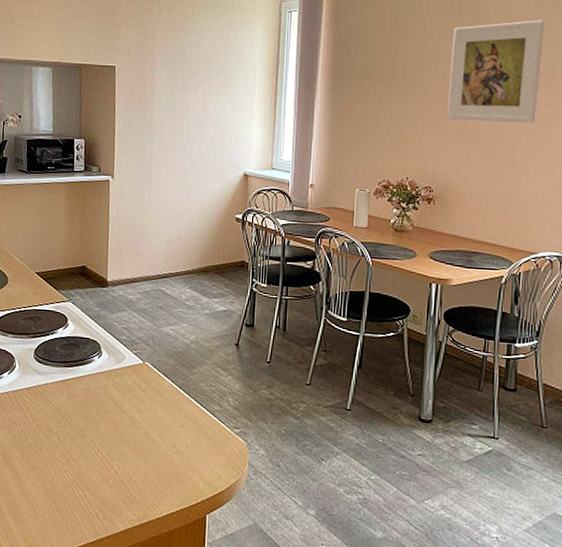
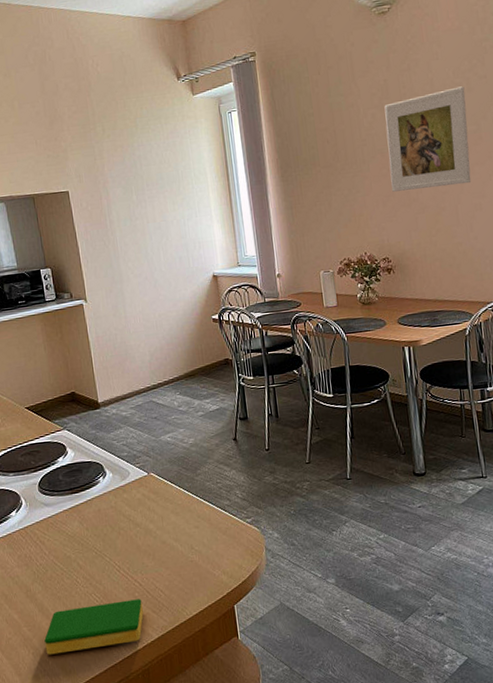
dish sponge: none [12,480,114,529] -> present [44,599,144,655]

